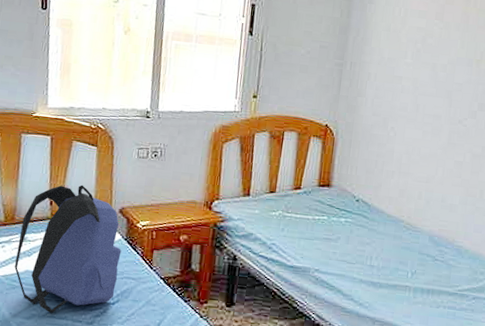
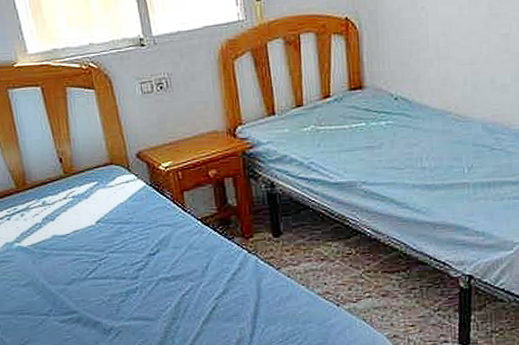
backpack: present [15,185,122,314] -> none [35,134,152,275]

